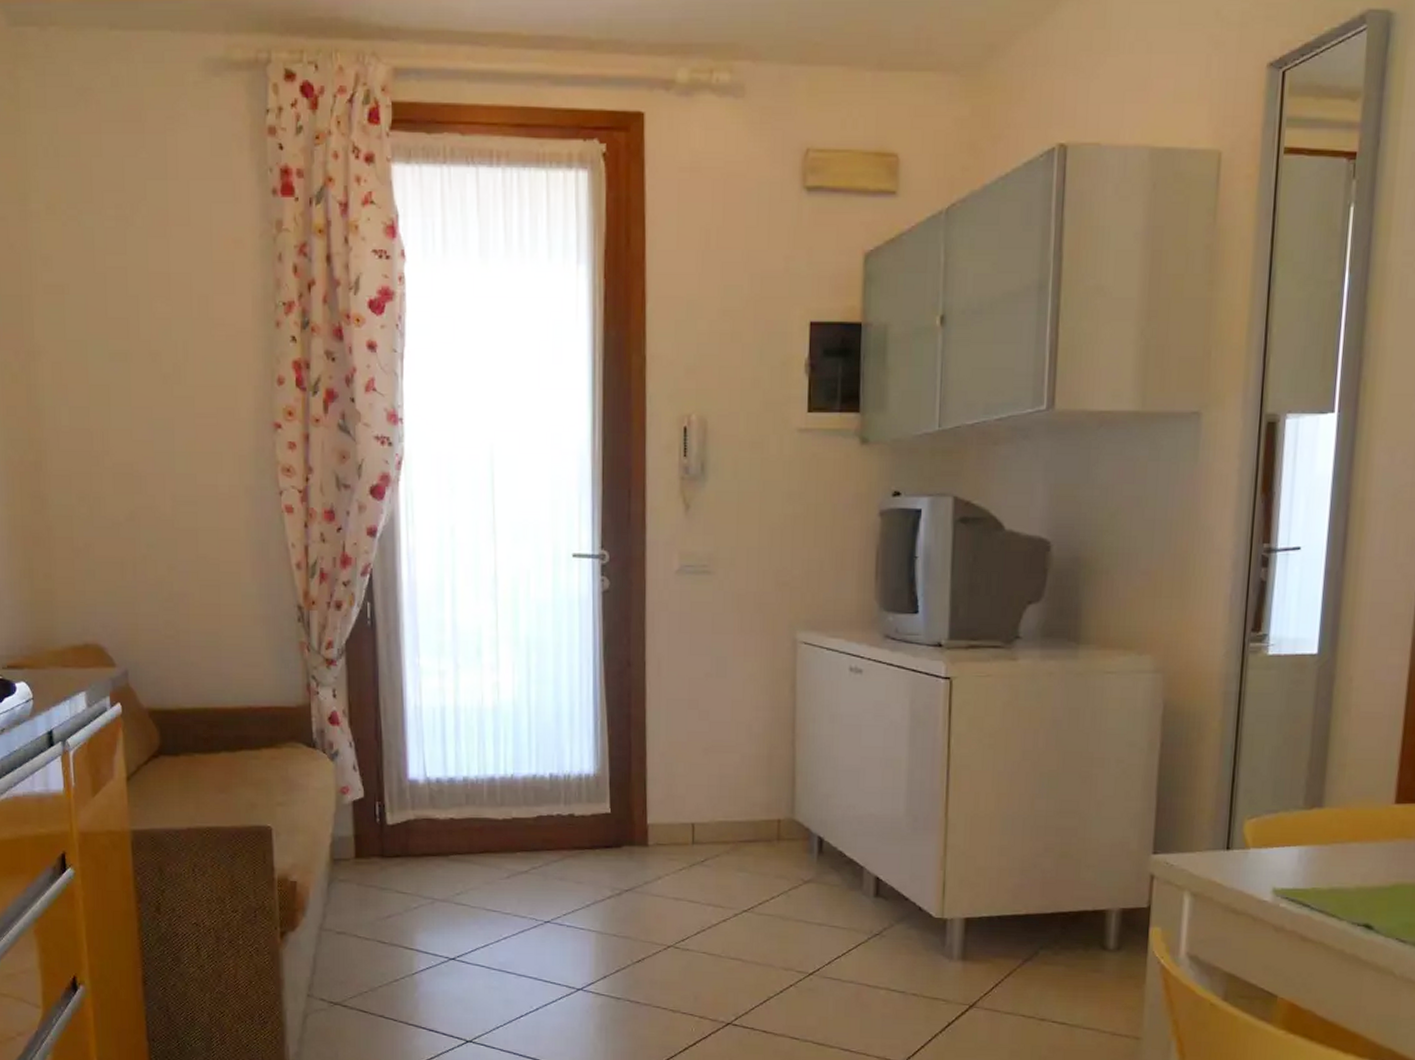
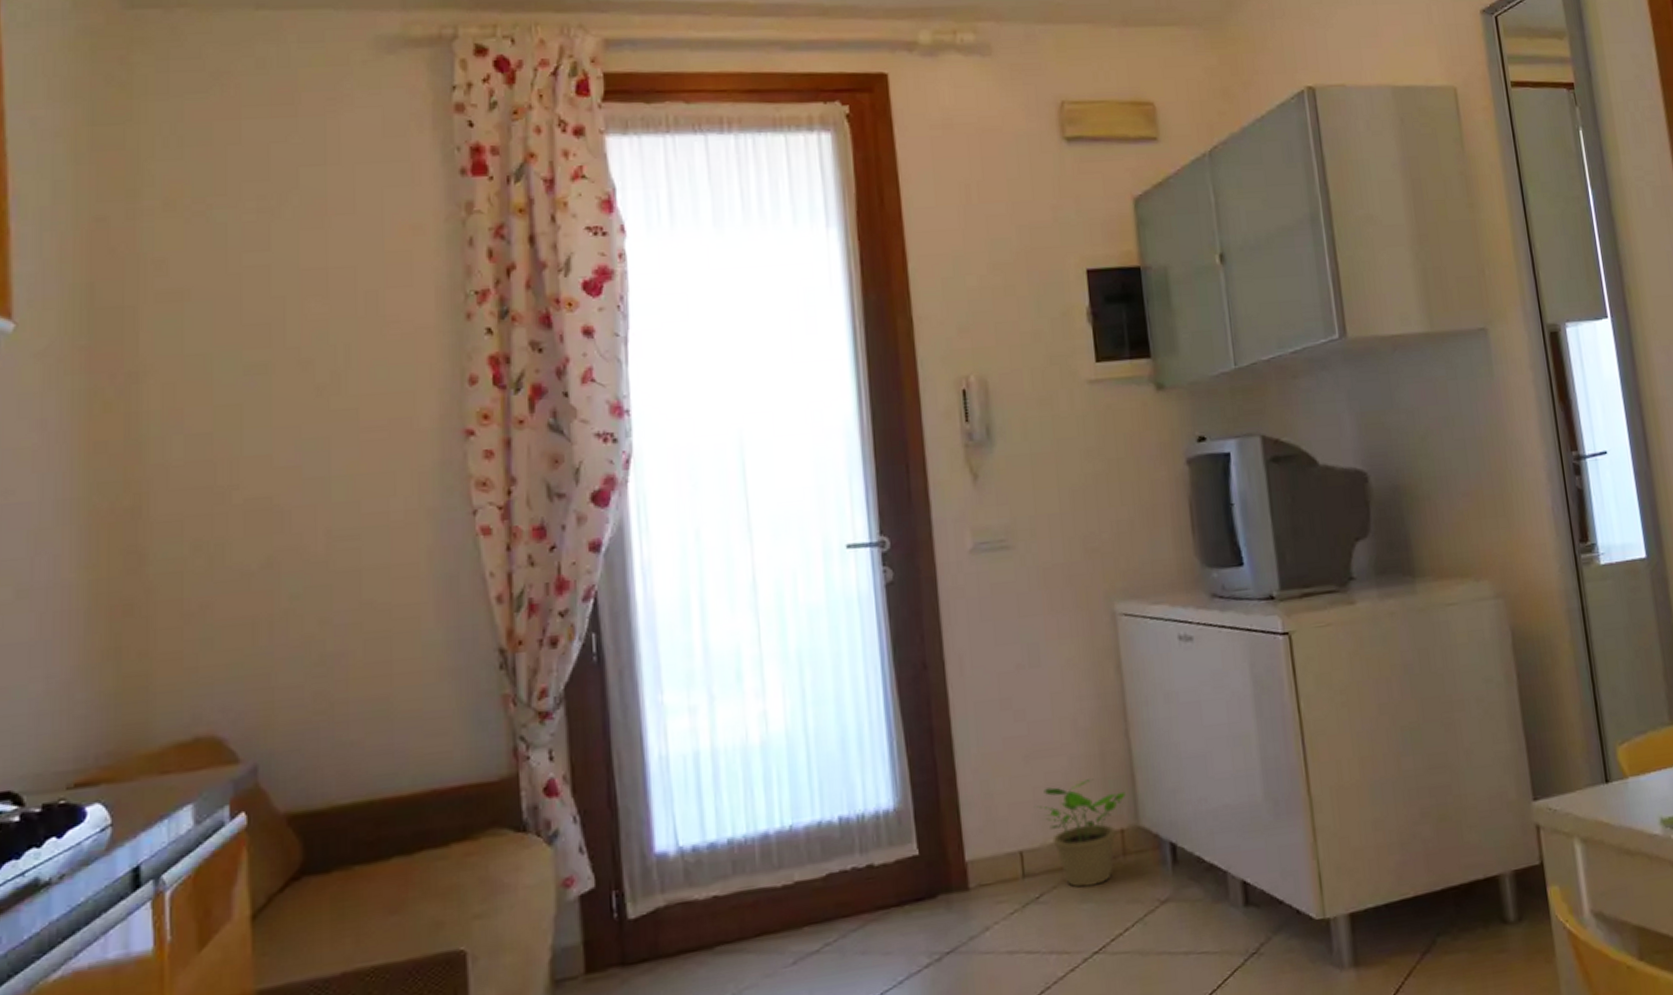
potted plant: none [710,775,786,861] -> present [1037,779,1126,888]

